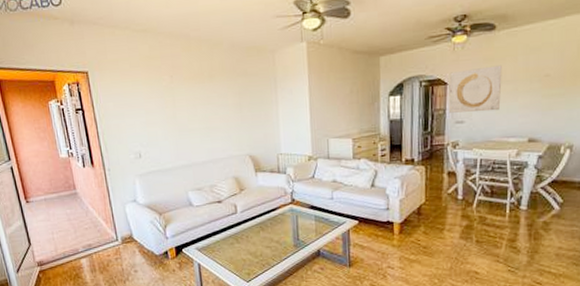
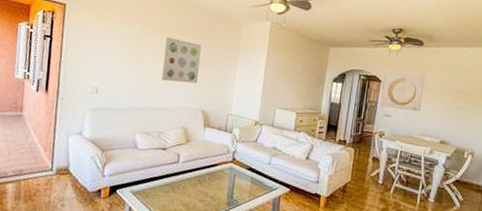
wall art: none [196,84,239,131] -> present [161,37,202,84]

